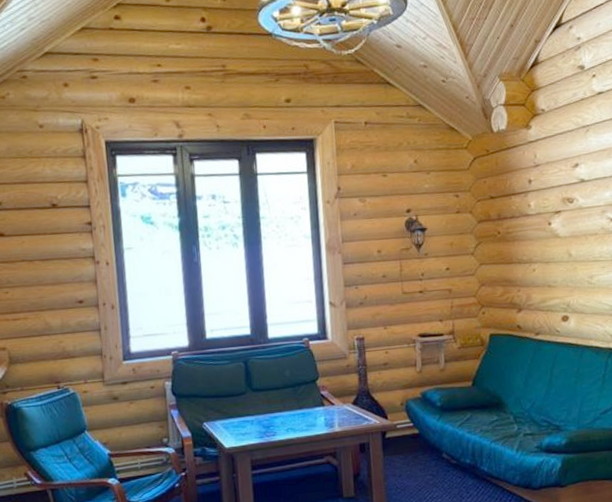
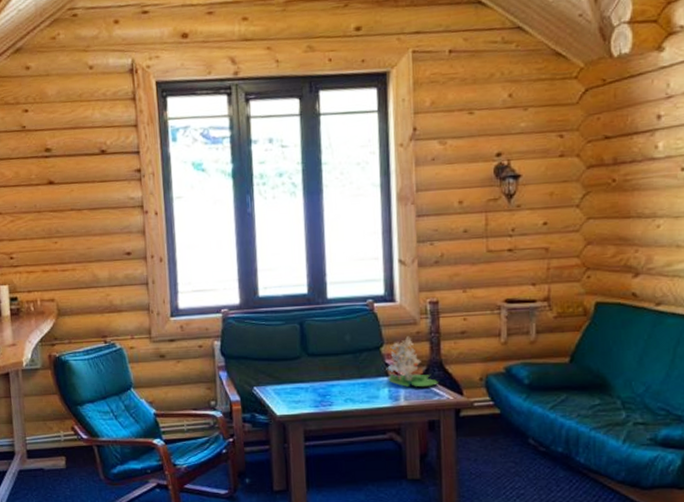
potted flower: none [321,369,367,415] -> present [386,336,438,387]

